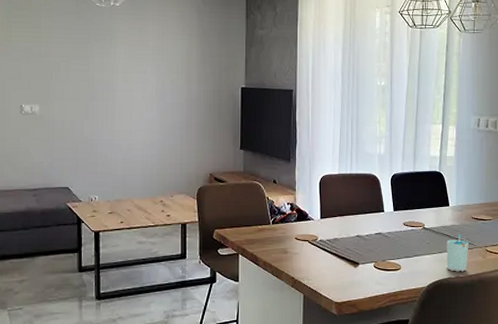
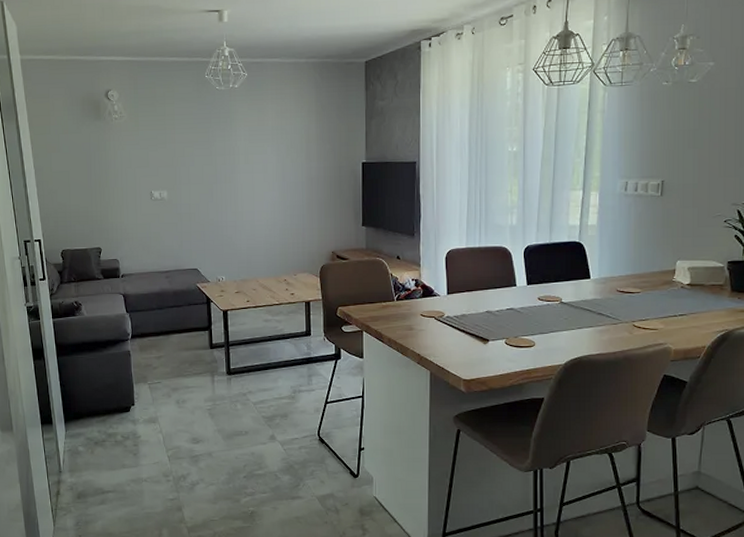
cup: present [446,235,469,272] -> none [587,309,613,349]

